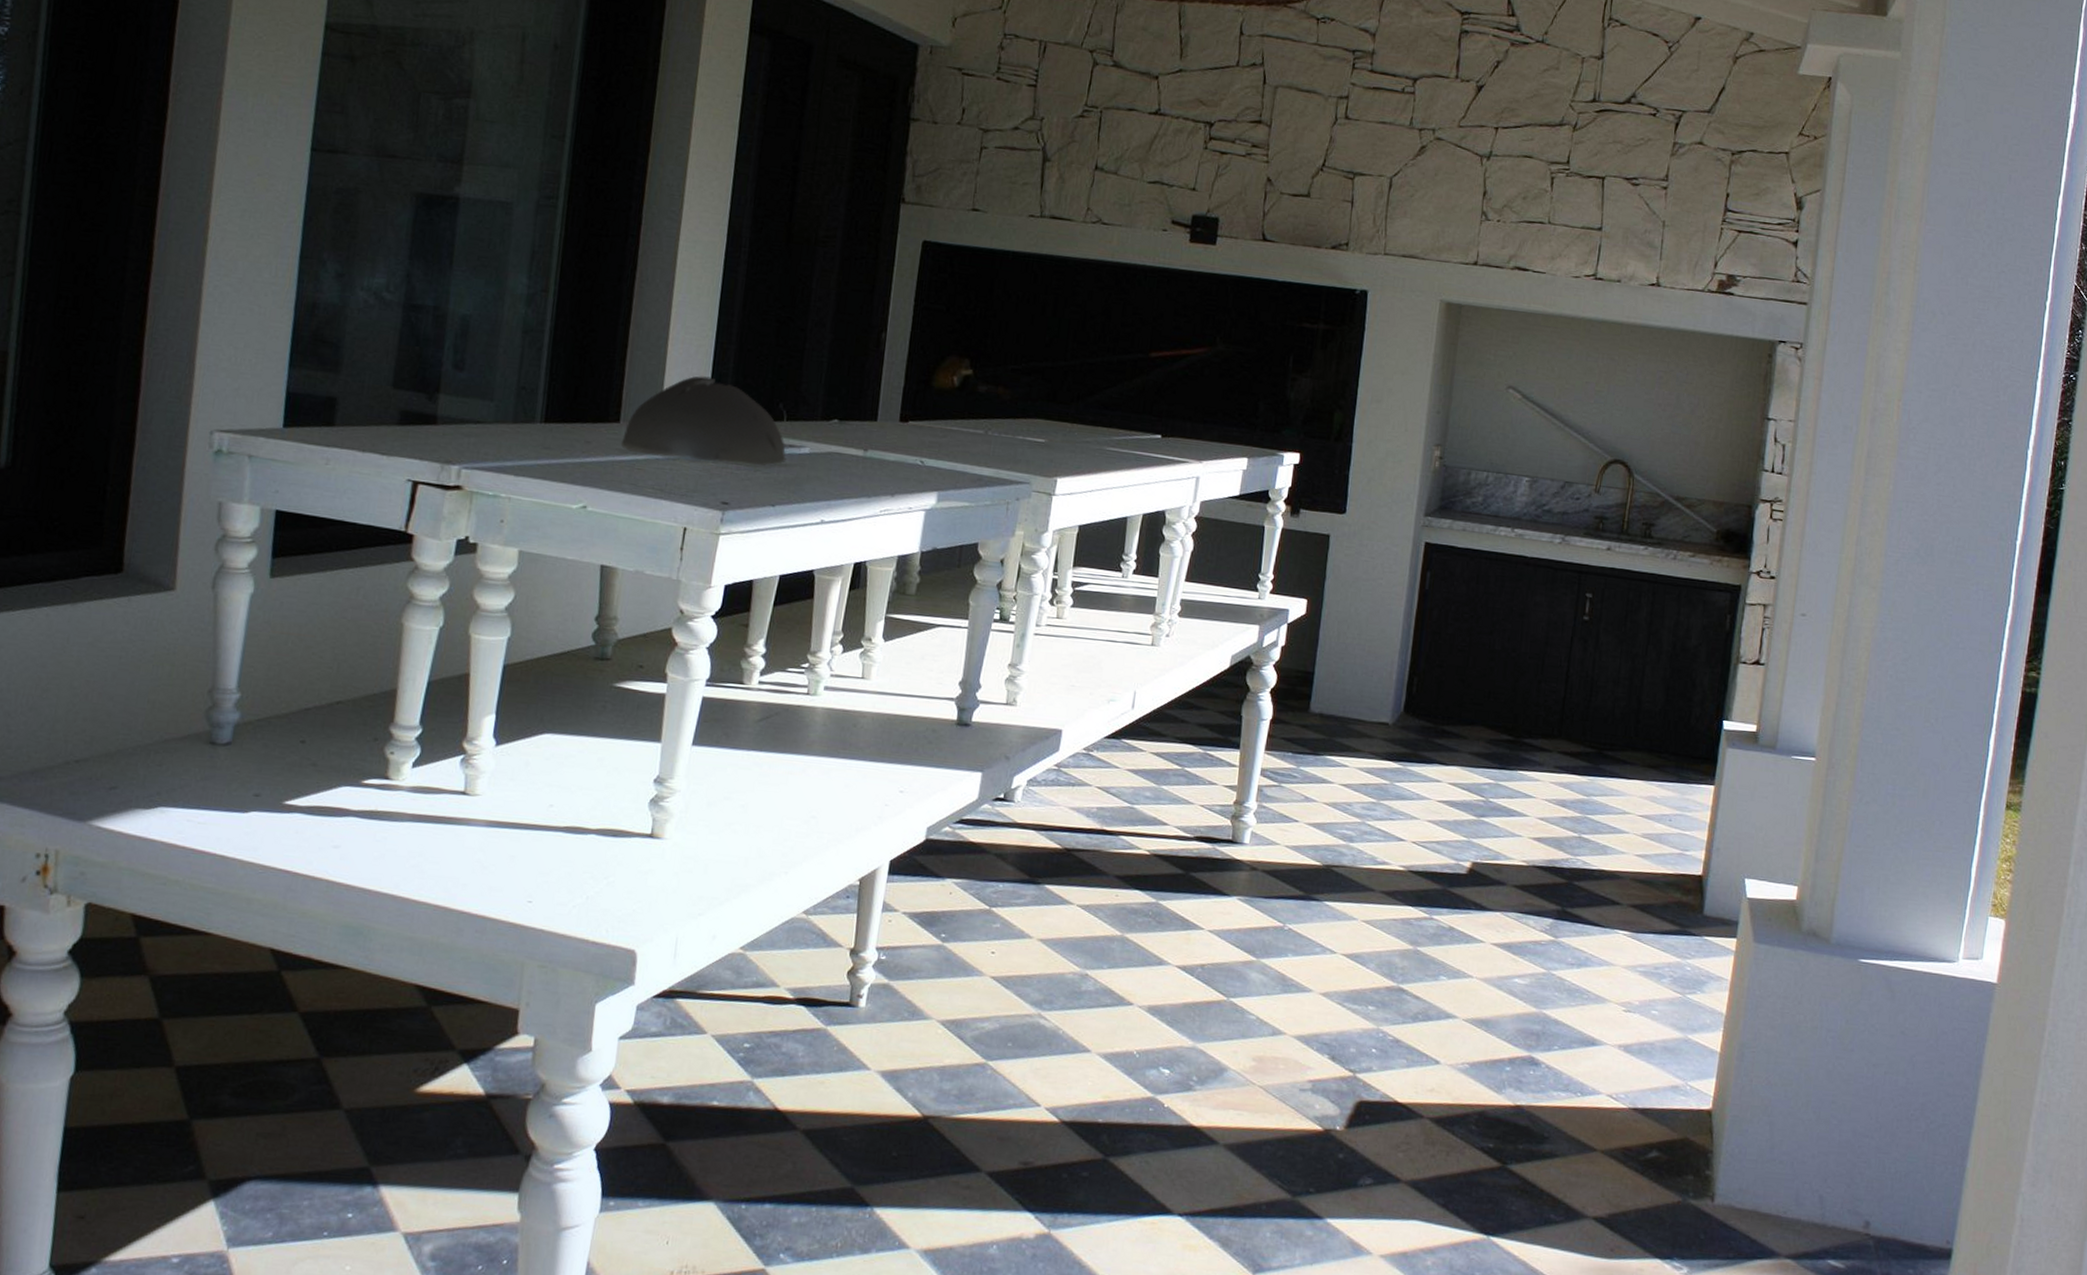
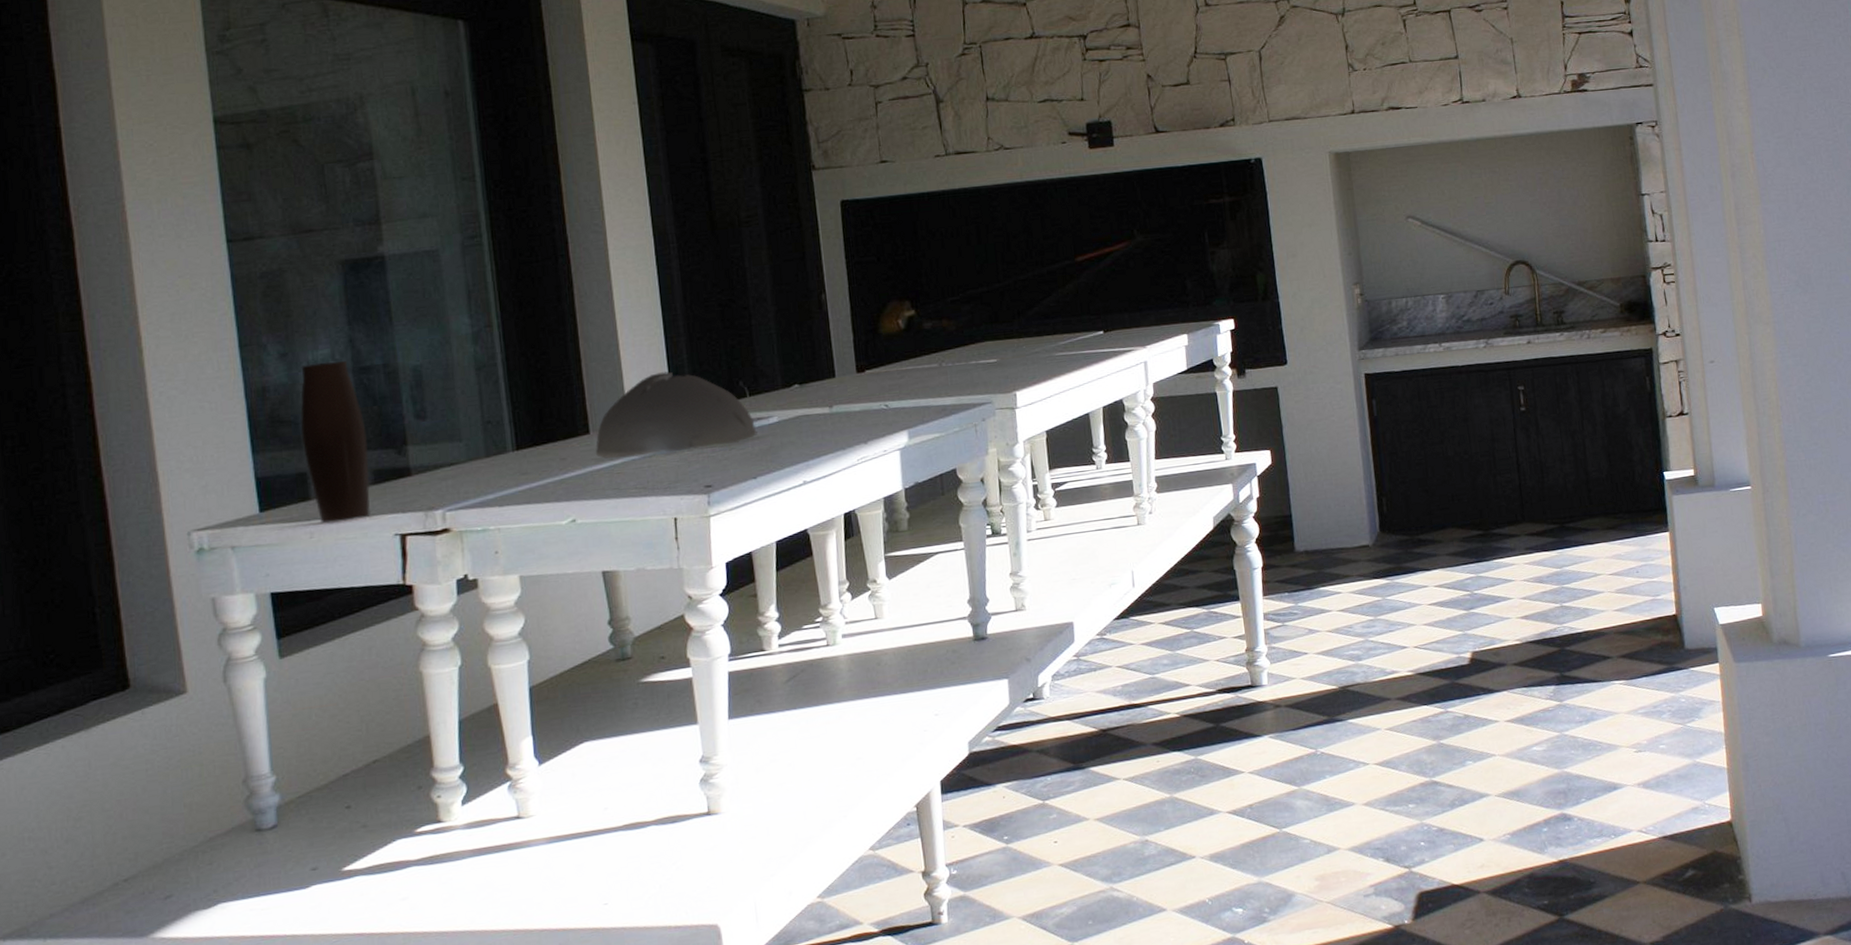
vase: none [338,289,403,456] -> present [300,361,370,523]

